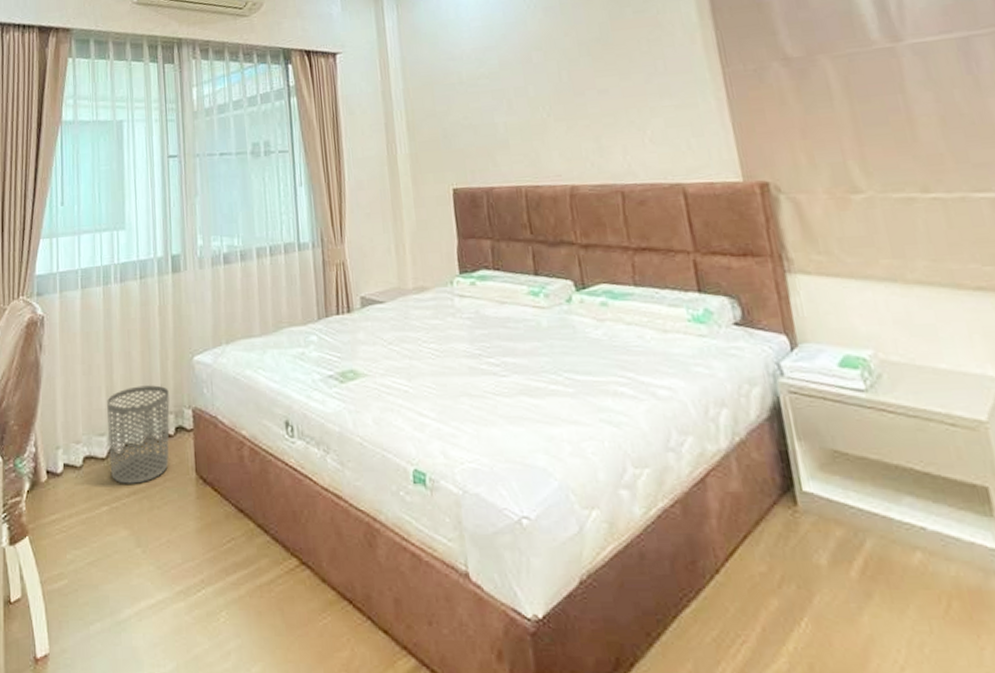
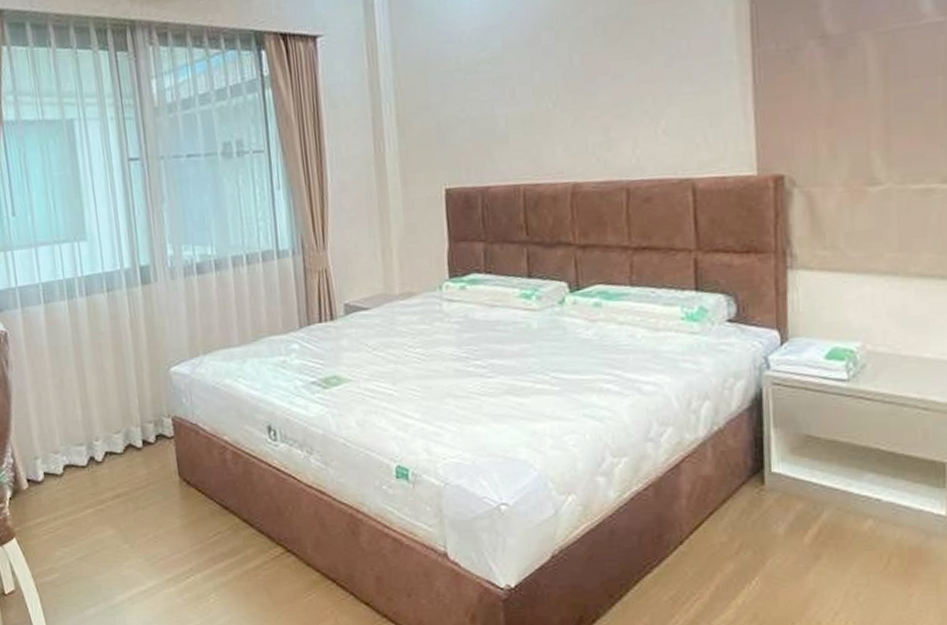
waste bin: present [107,385,170,484] -> none [82,396,151,489]

